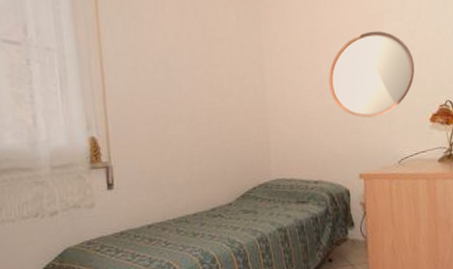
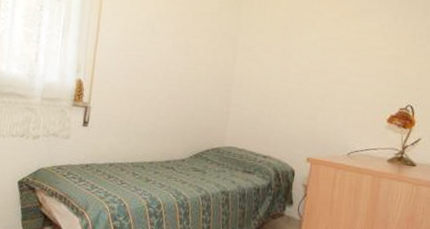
home mirror: present [328,30,415,118] -> none [294,27,382,108]

